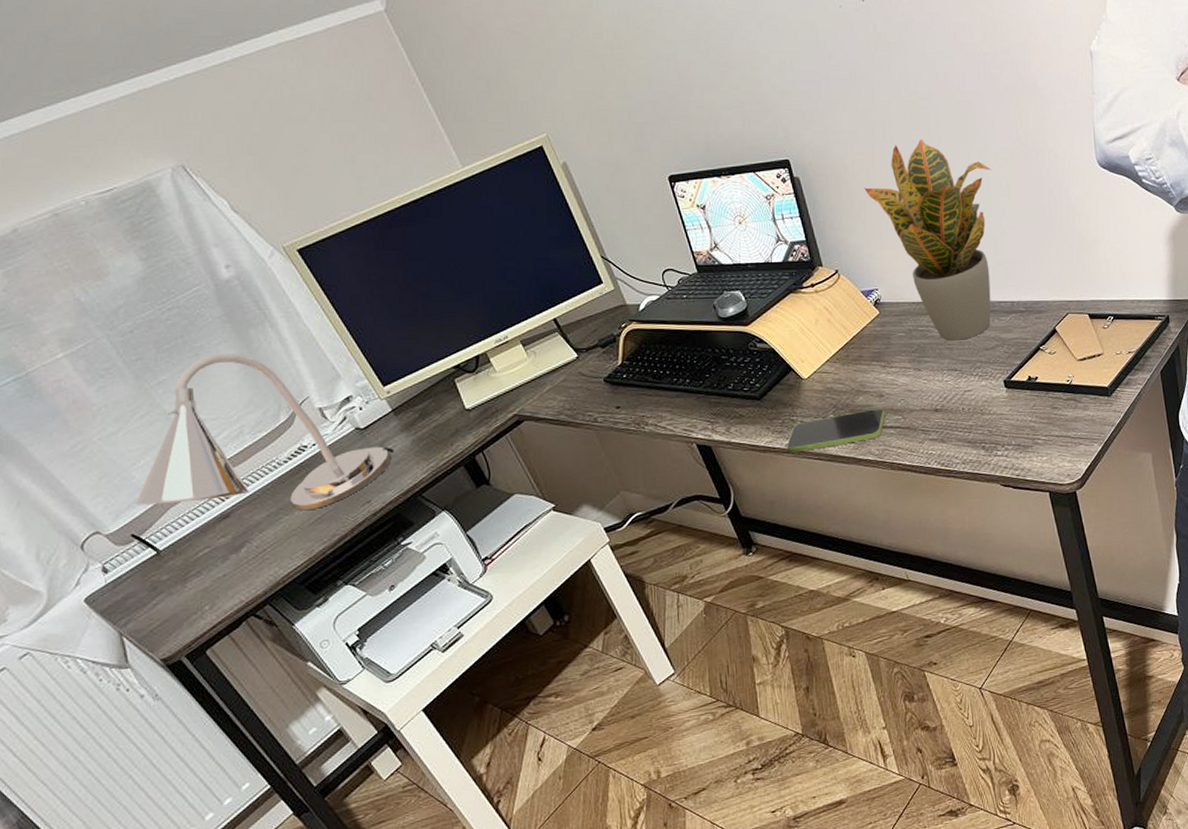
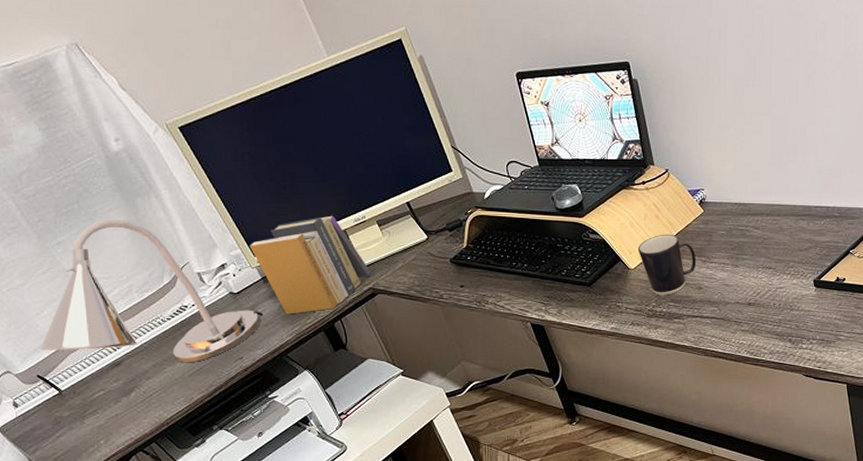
books: none [377,337,516,450] -> present [249,215,371,315]
phone: present [787,408,886,453] -> none [612,299,703,336]
mug: none [810,338,875,406] -> present [638,234,697,295]
potted plant: present [863,139,992,341] -> none [696,47,819,241]

